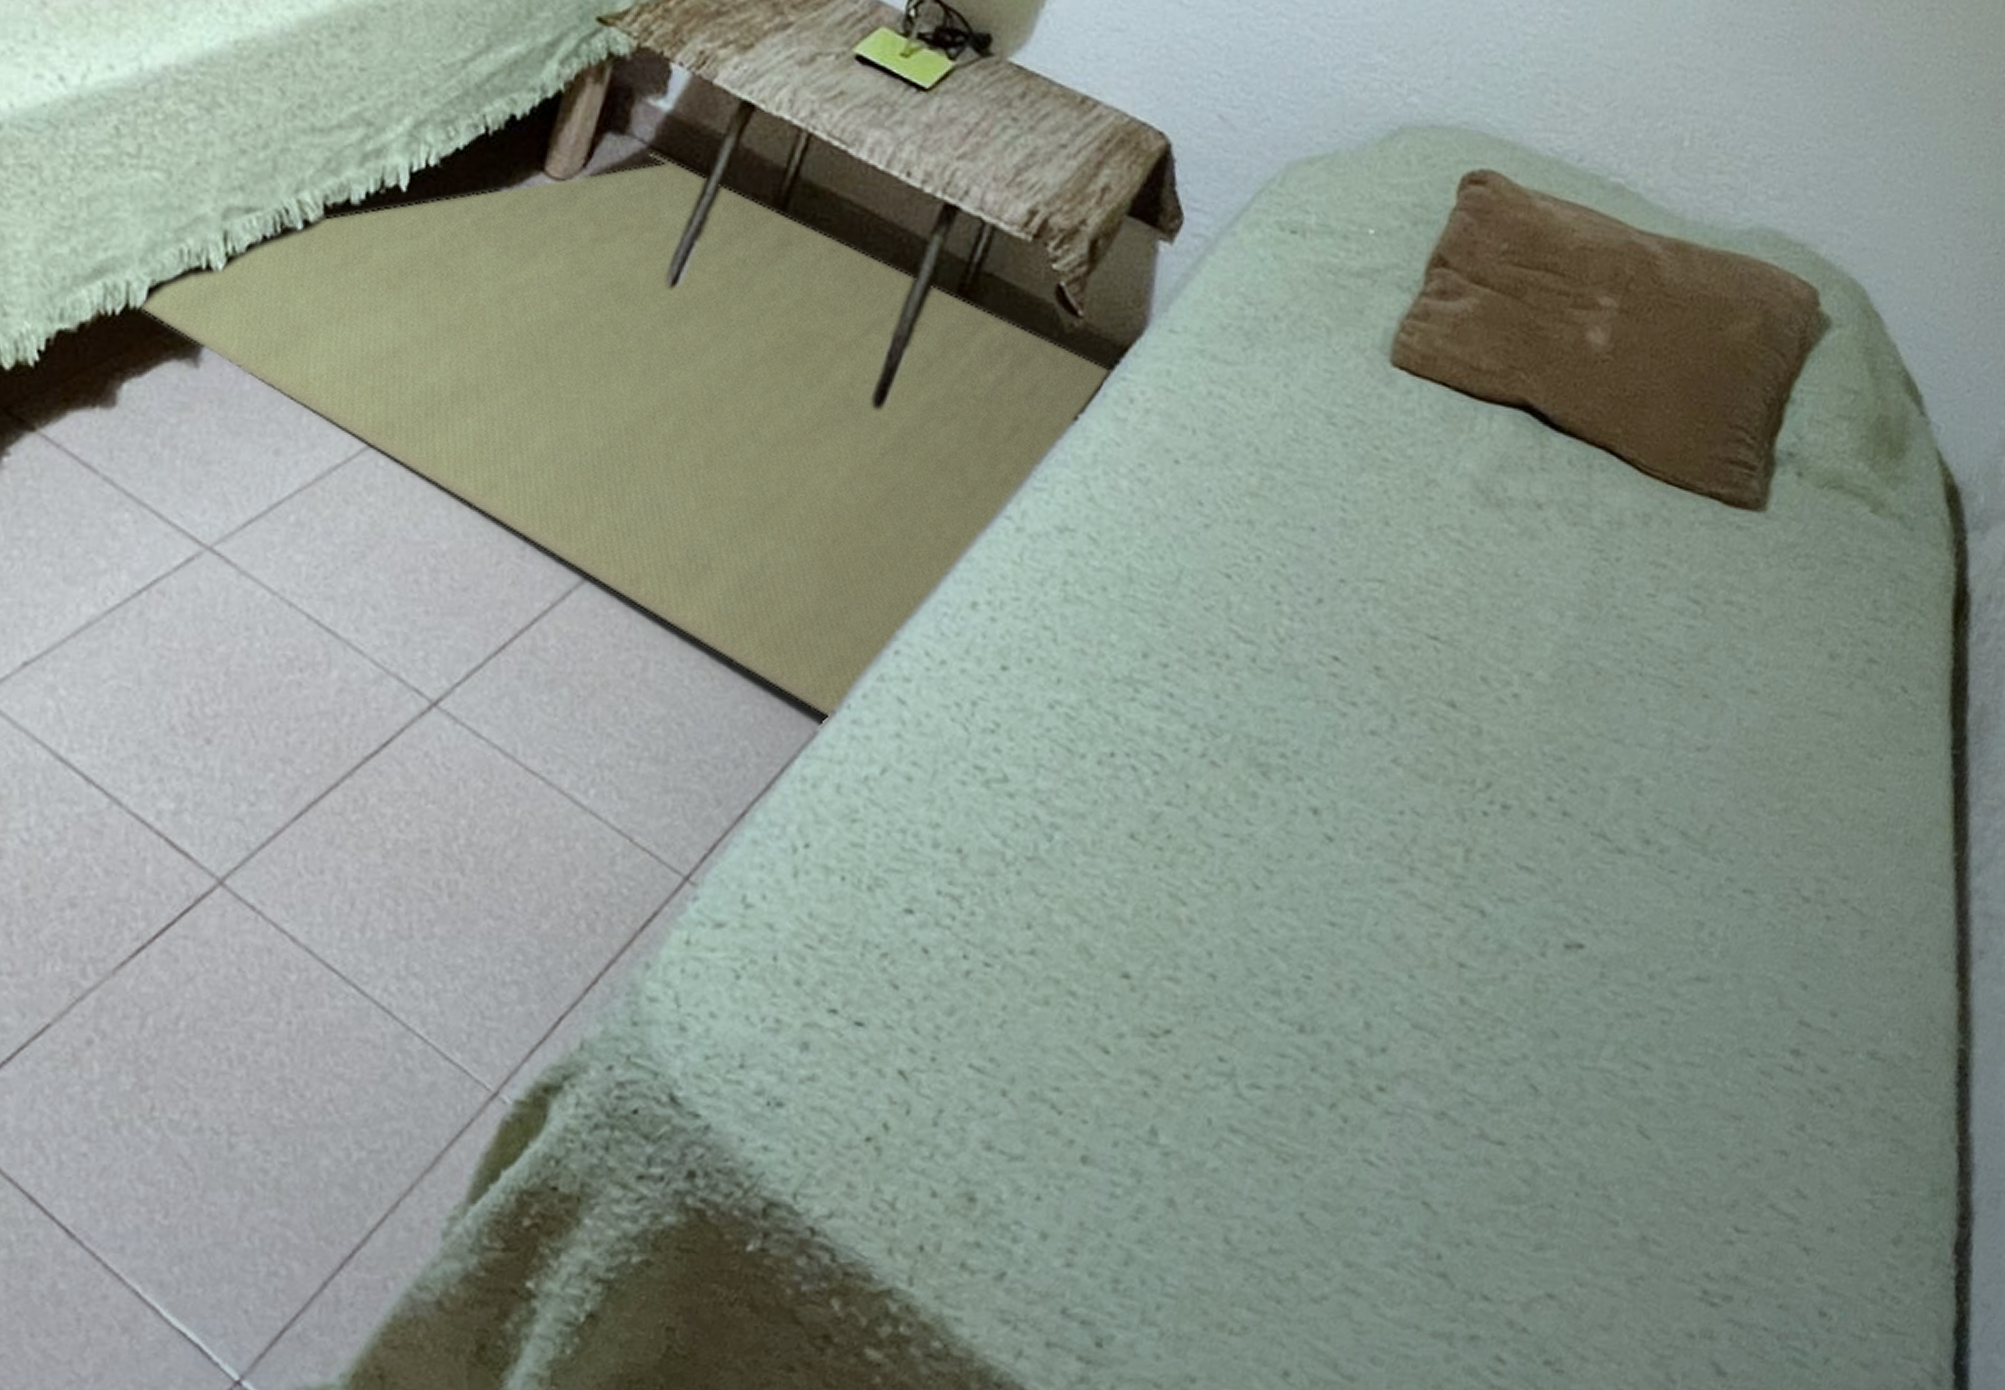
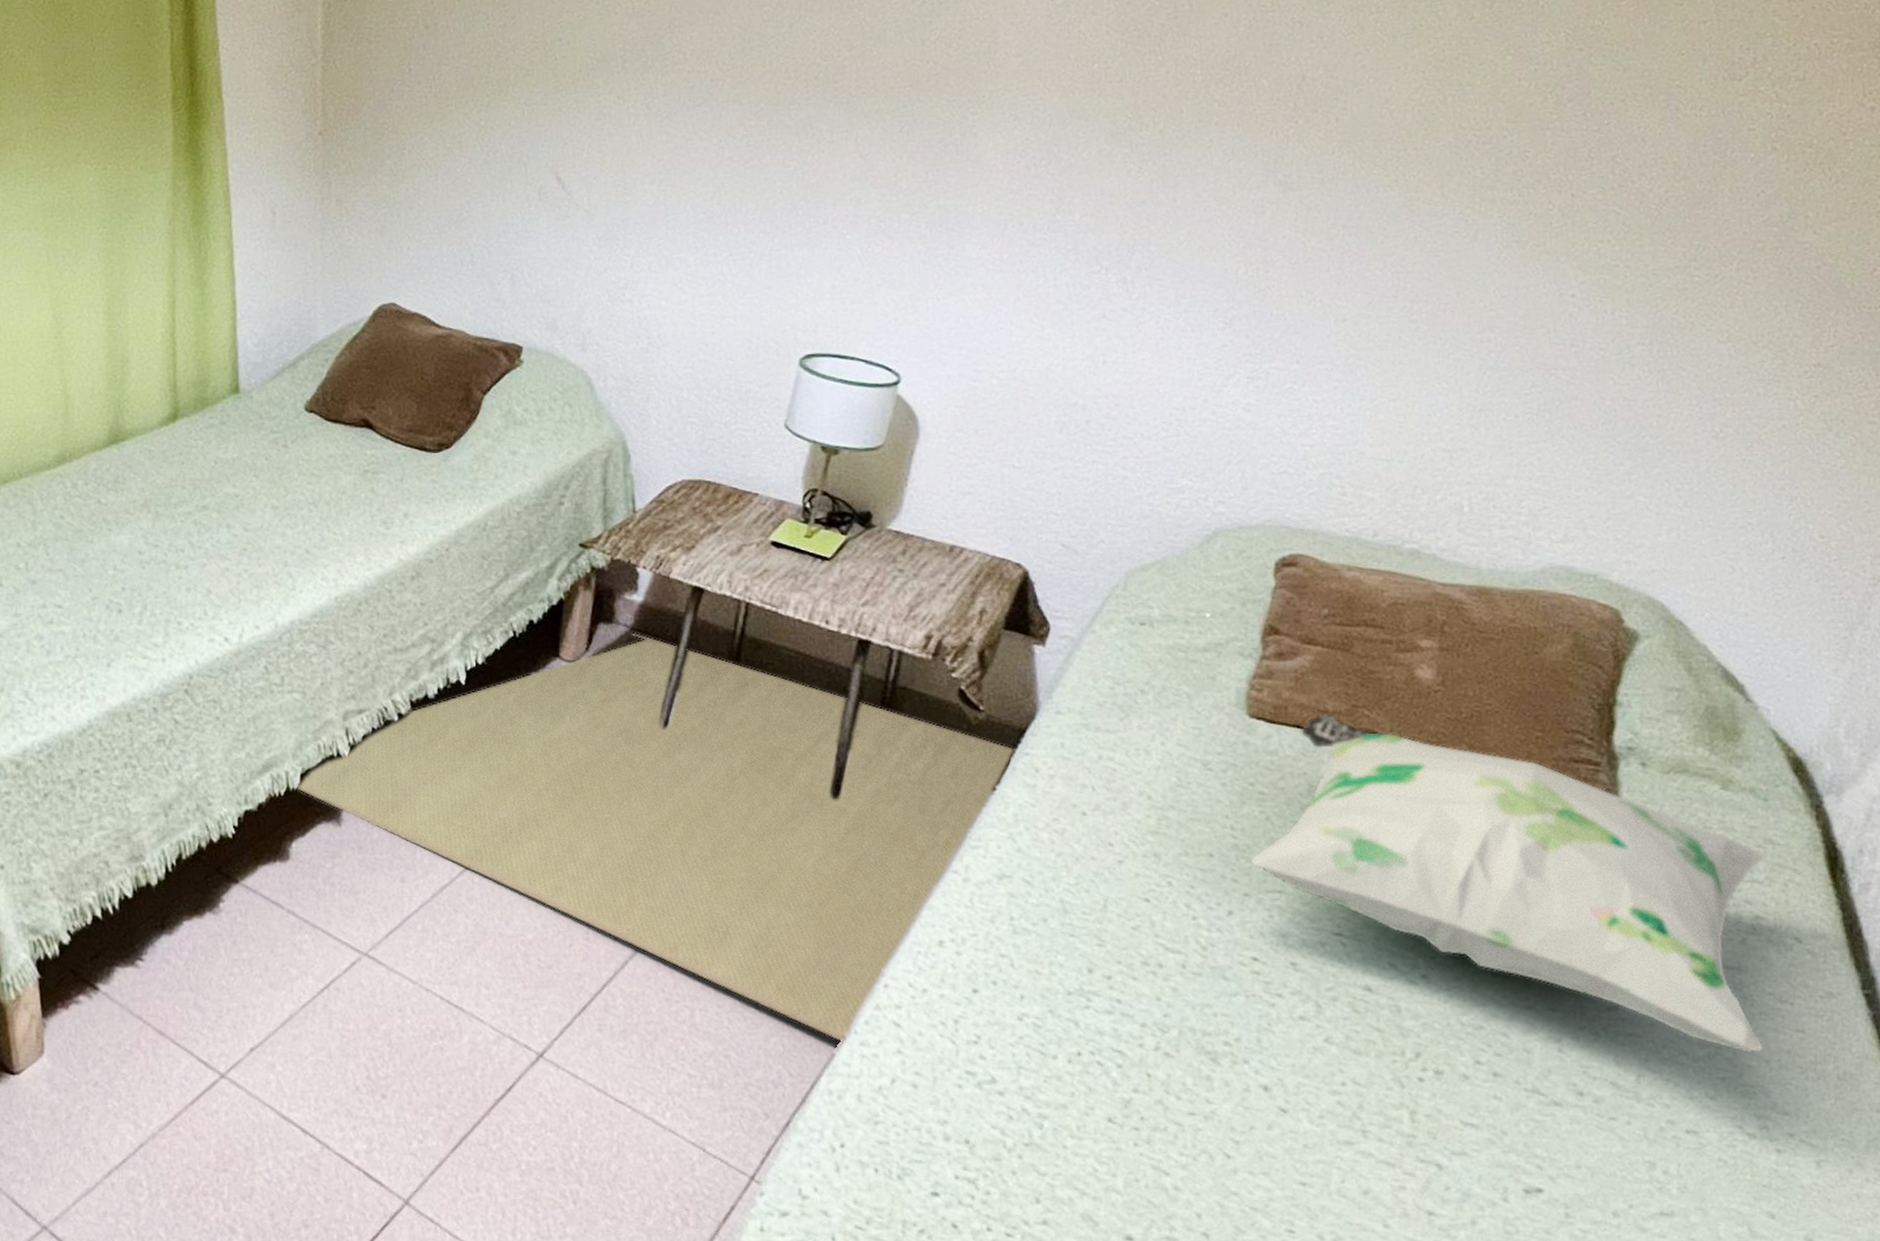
decorative pillow: none [1356,371,1897,810] -> present [1250,713,1767,1053]

